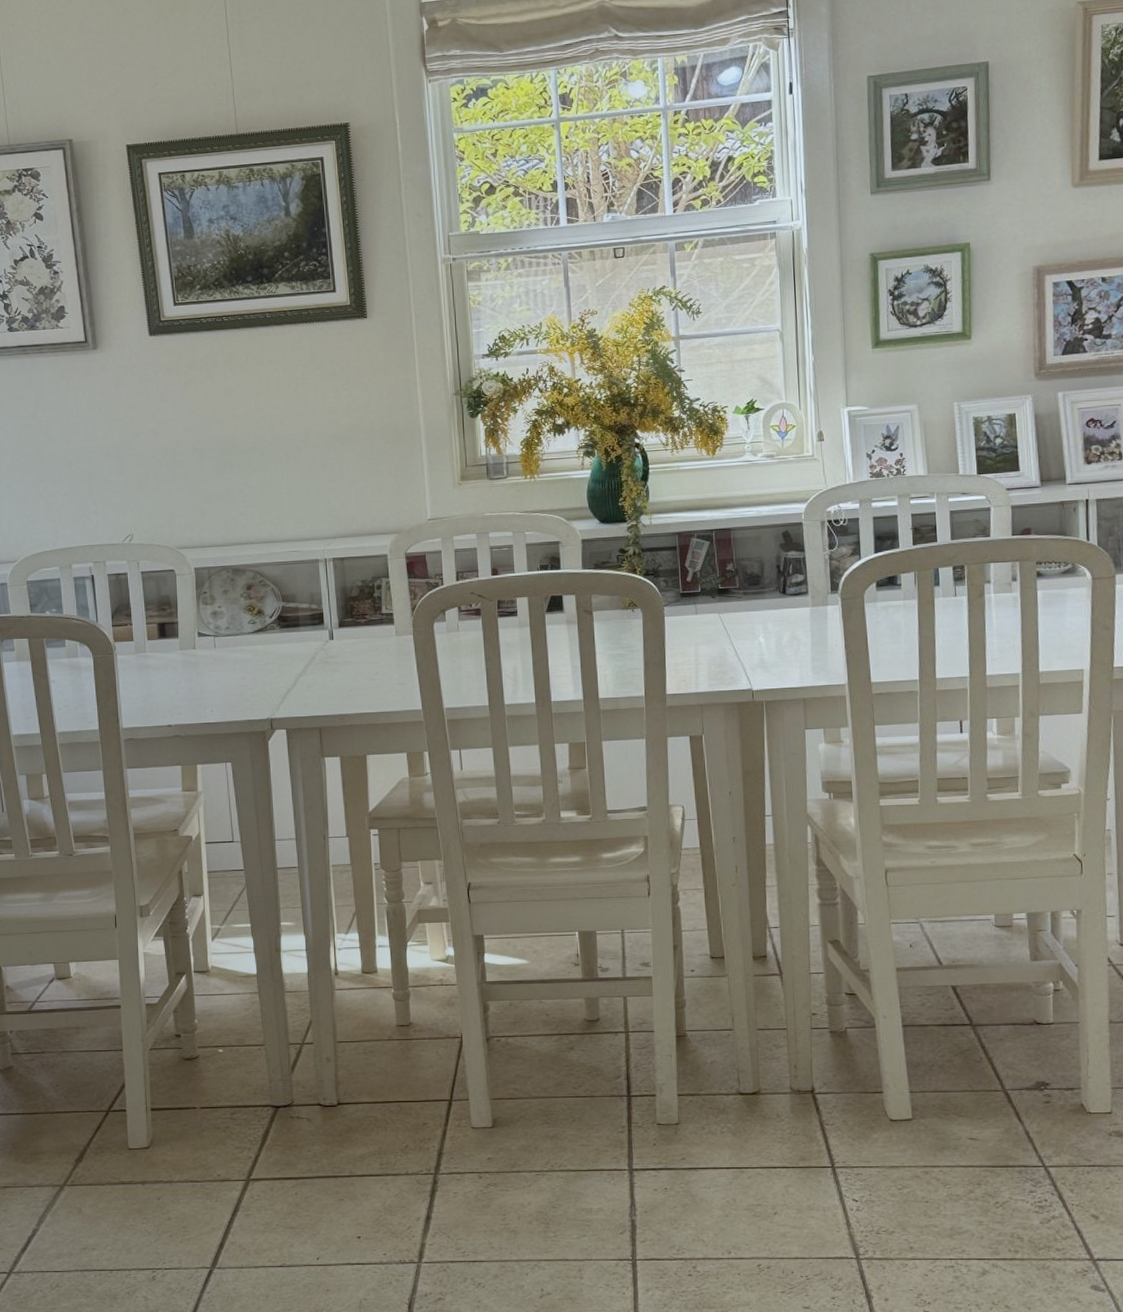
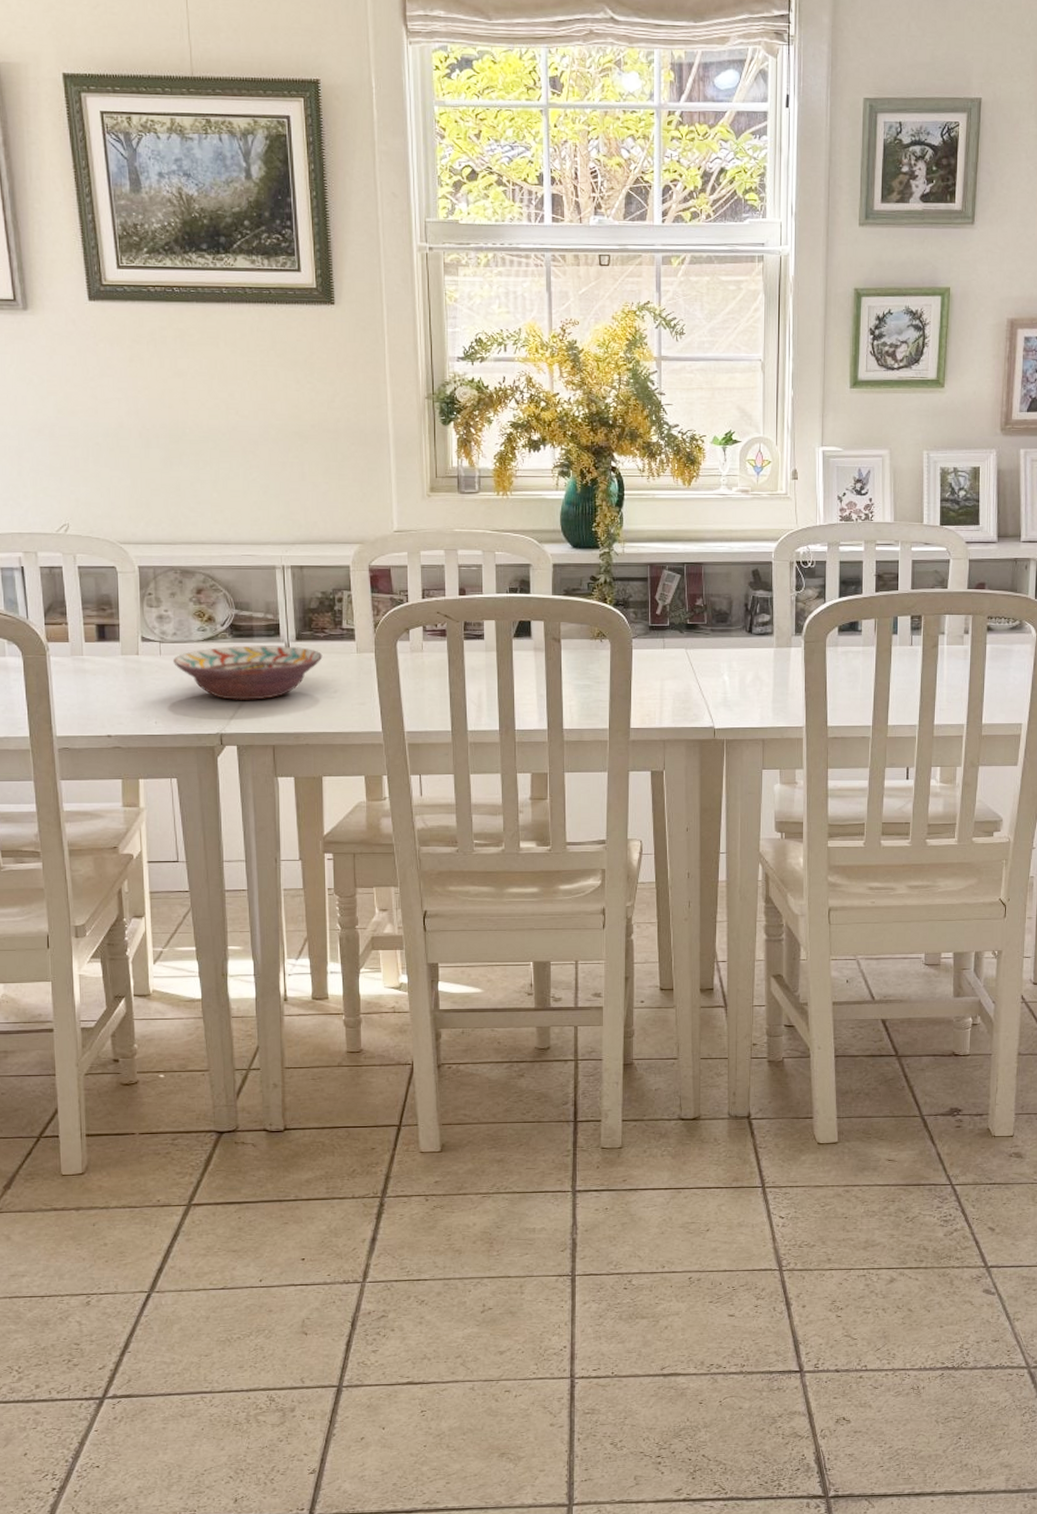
decorative bowl: none [226,633,364,687] -> present [172,645,323,700]

